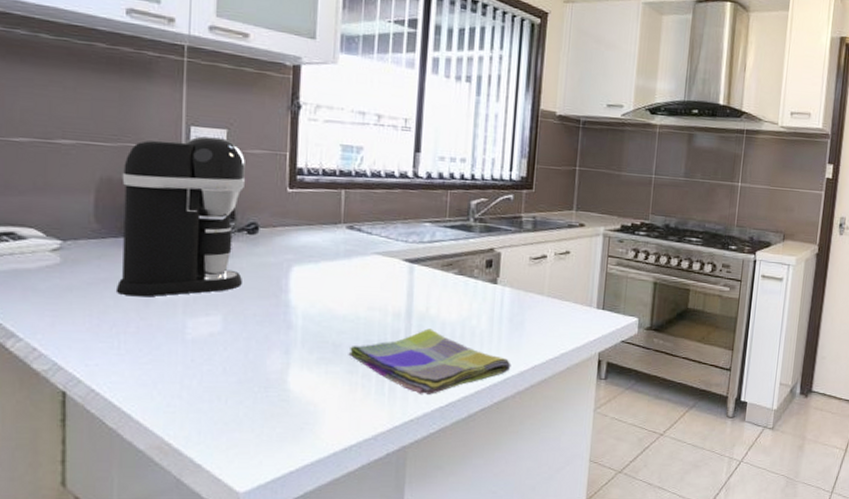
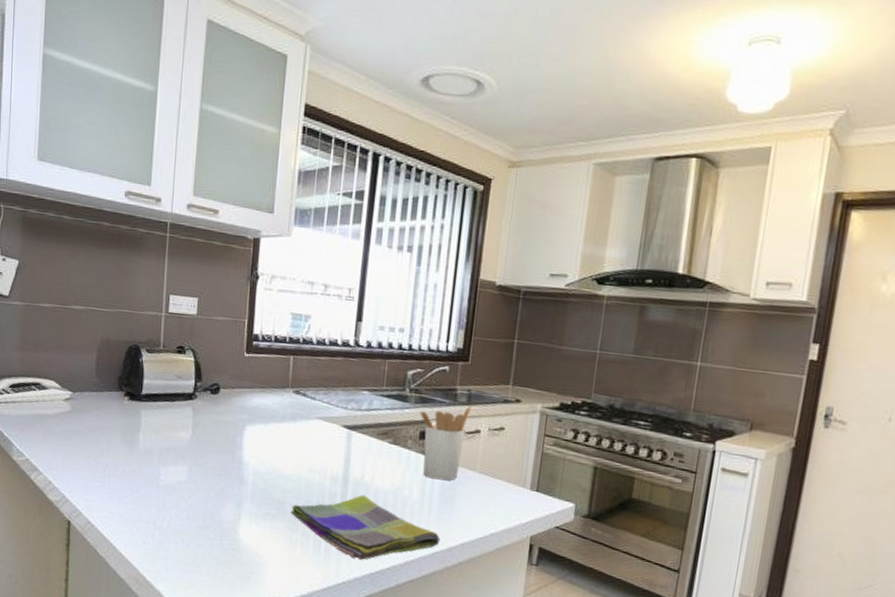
coffee maker: present [115,136,246,297] -> none [109,304,212,445]
utensil holder: none [485,233,537,307] -> present [420,406,471,481]

